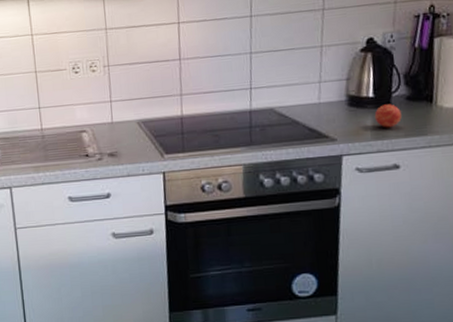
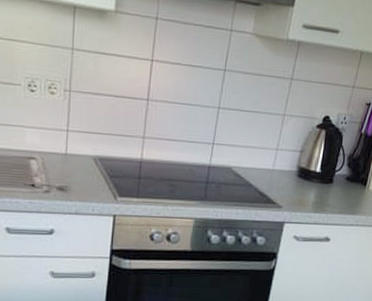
apple: present [374,104,402,128] -> none [317,181,340,203]

